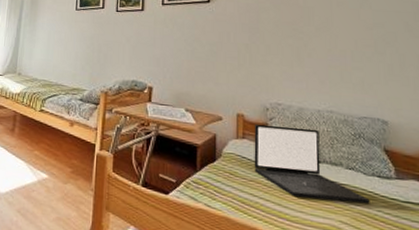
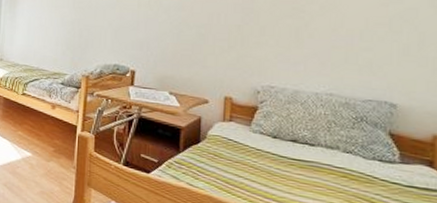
laptop: present [254,123,370,204] -> none [241,106,367,187]

